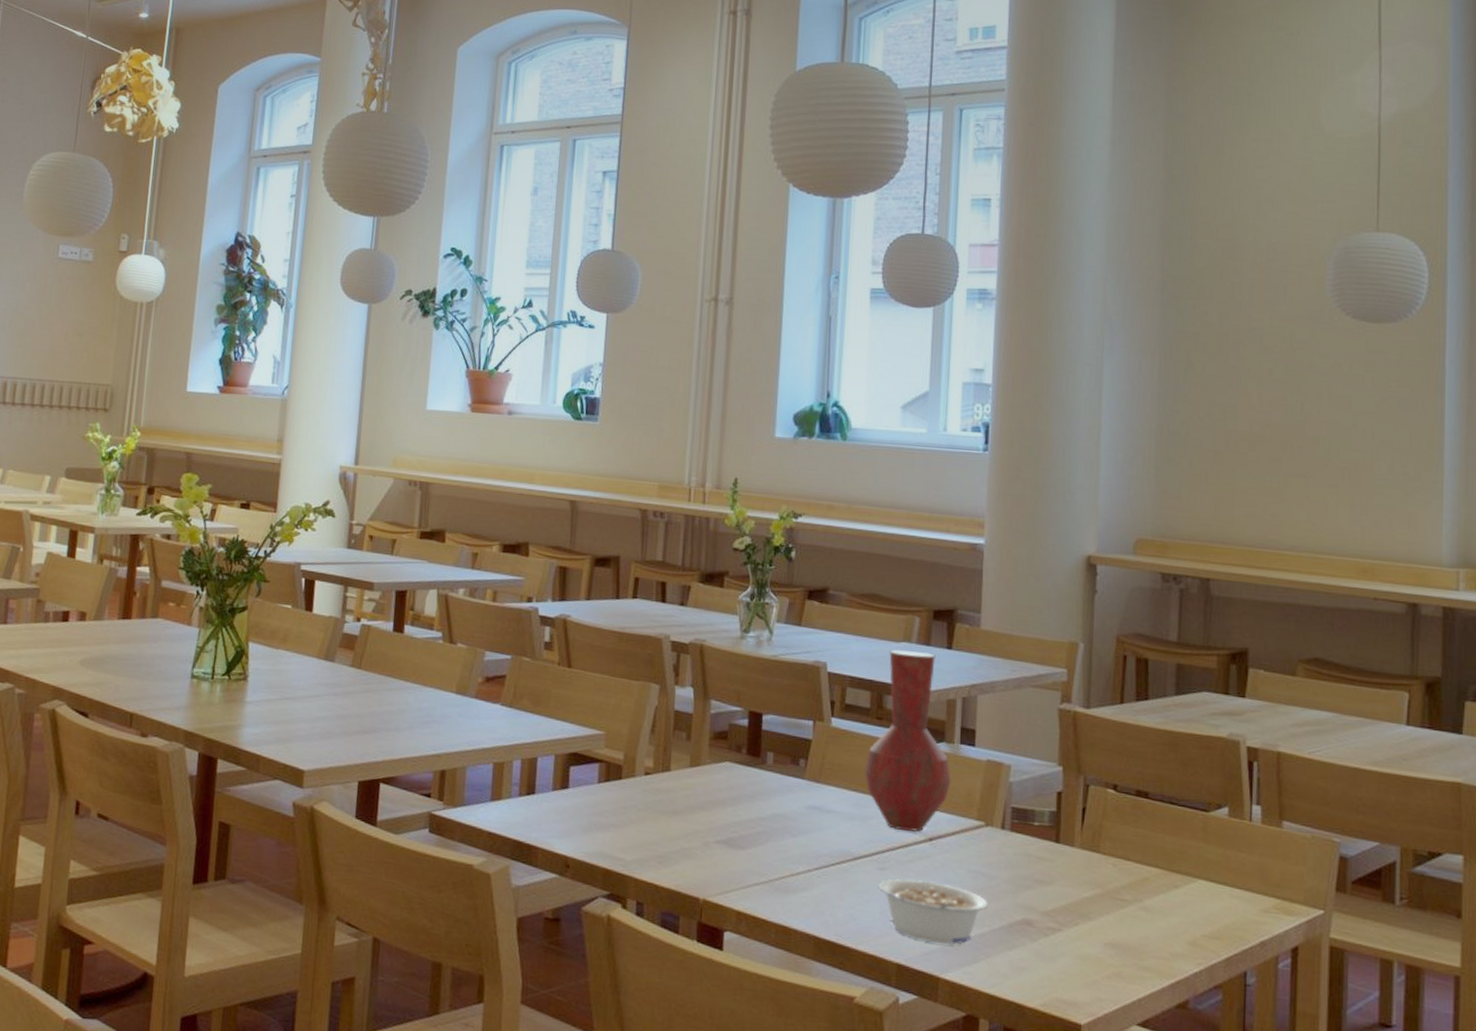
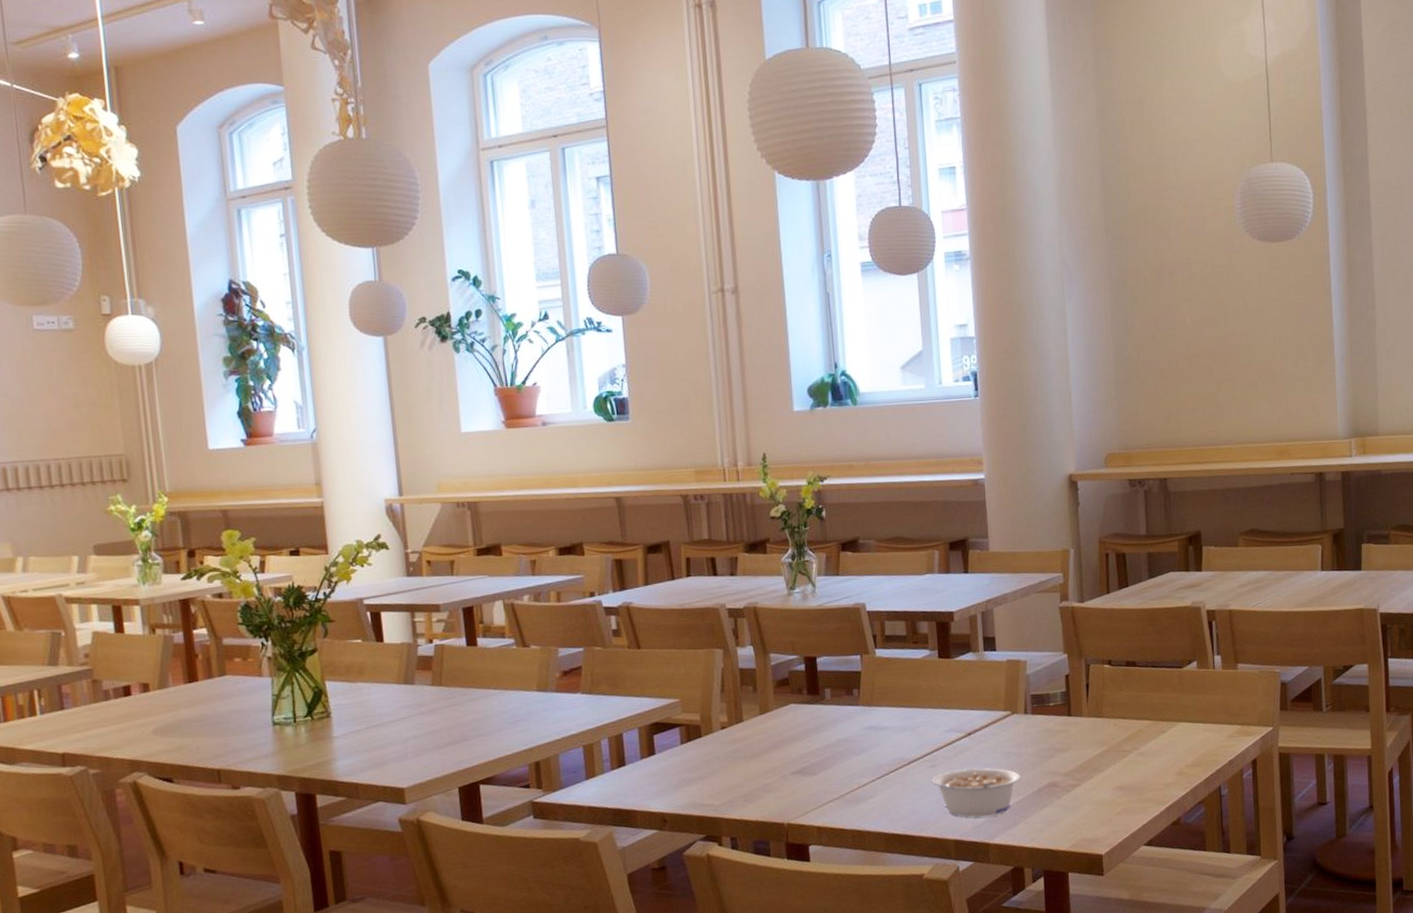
vase: present [865,649,951,832] -> none [908,579,980,733]

